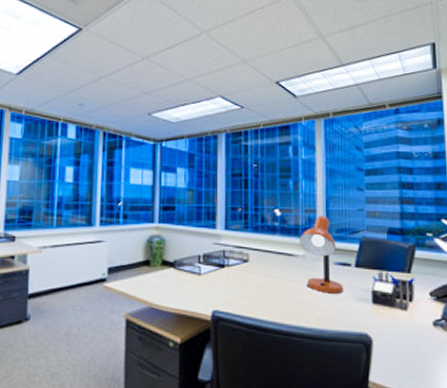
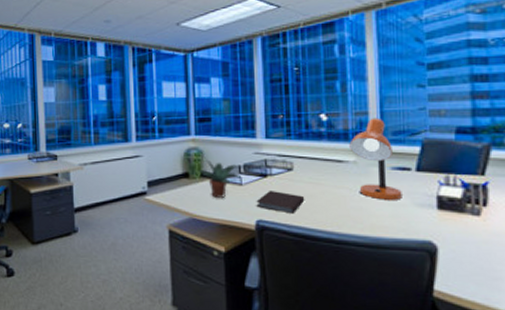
potted plant: none [159,247,200,287] -> present [198,159,241,198]
notebook: none [213,280,258,305] -> present [256,190,305,214]

